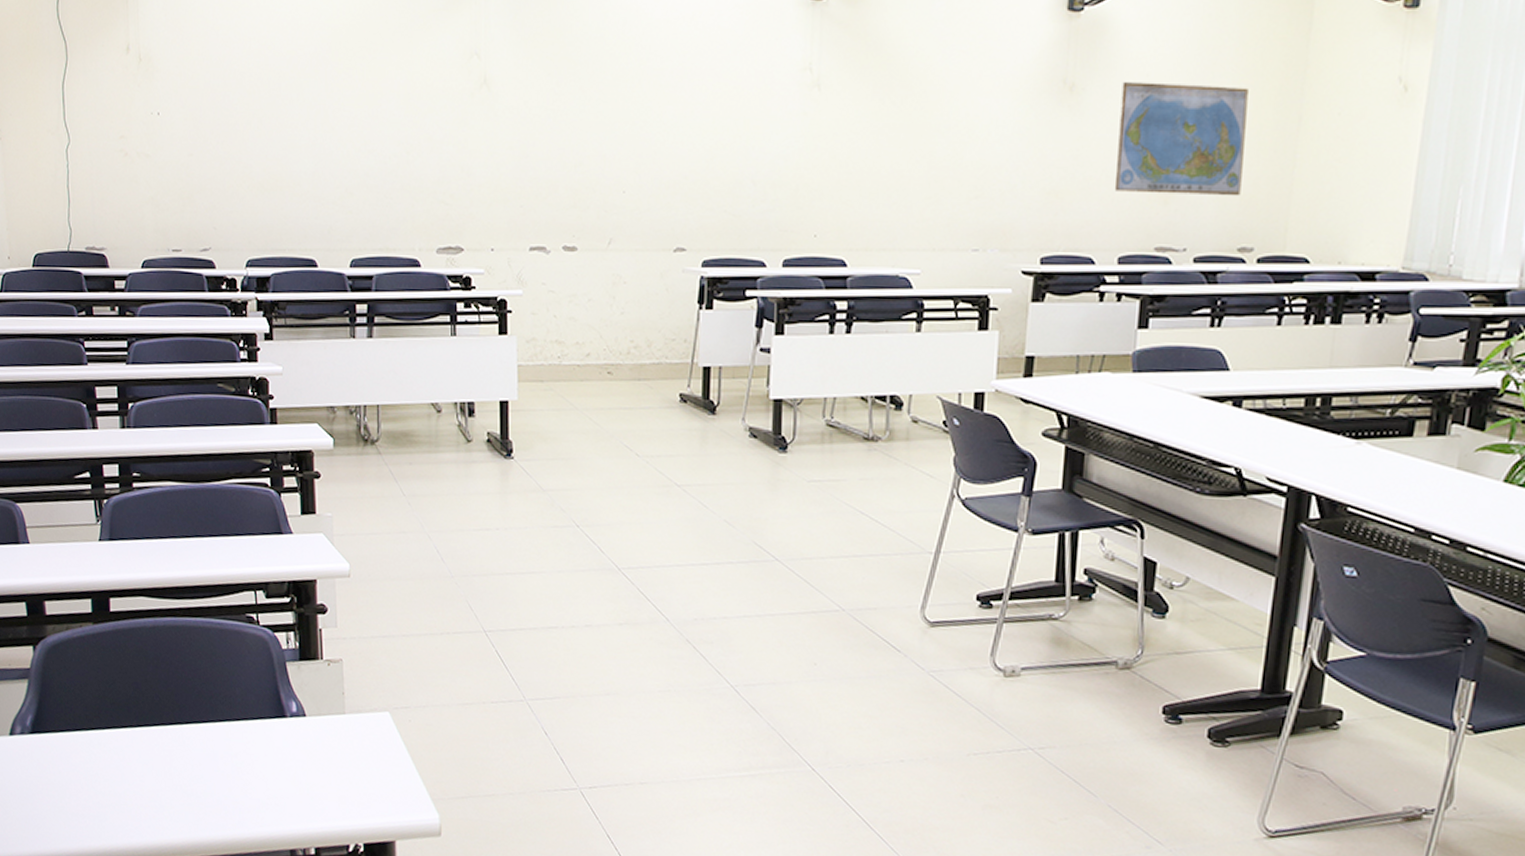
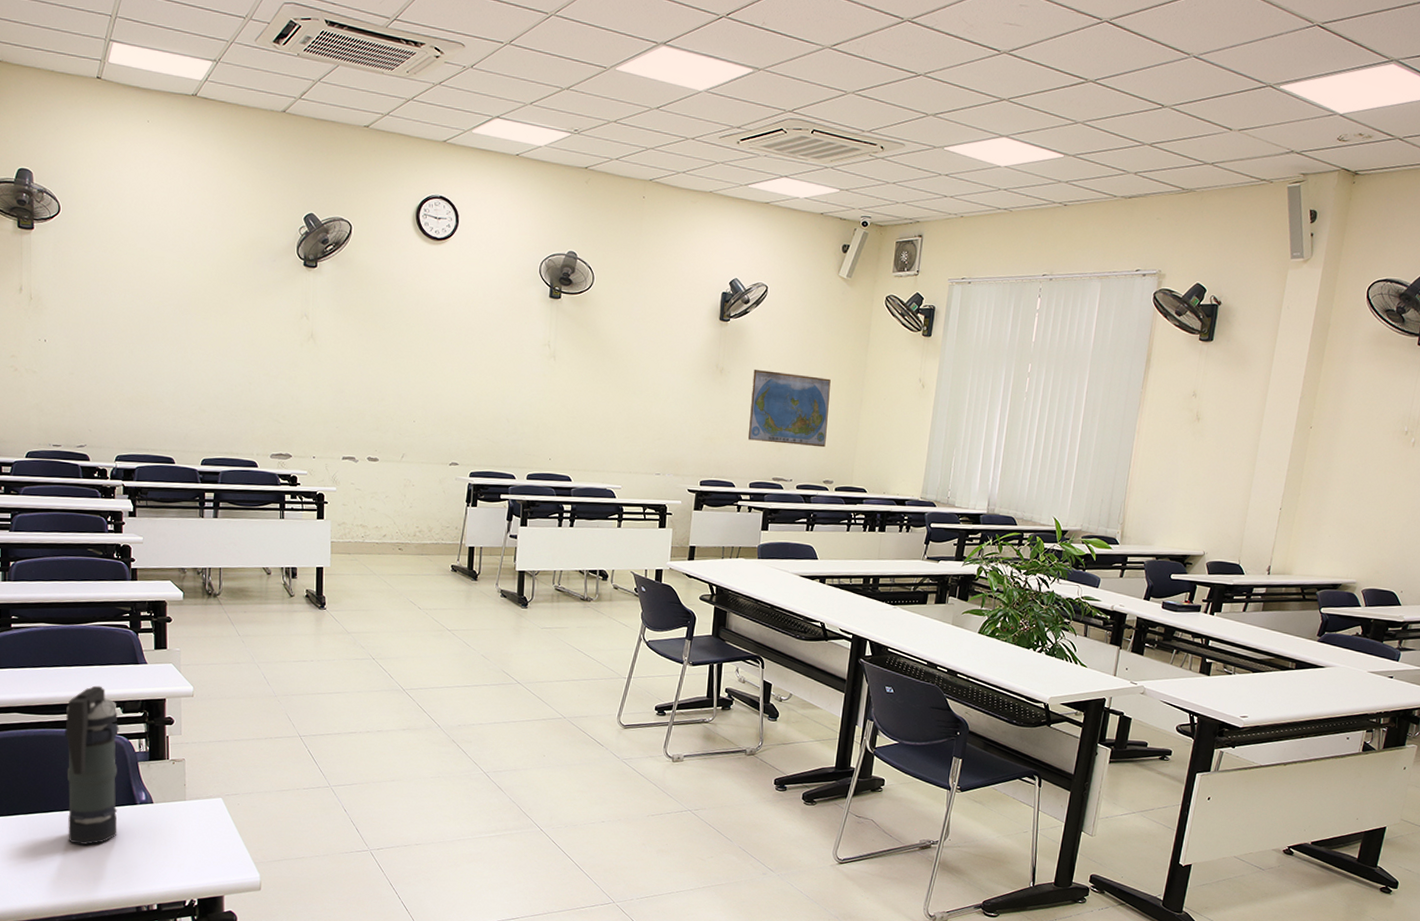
smoke grenade: none [198,562,265,767] -> present [64,685,119,845]

